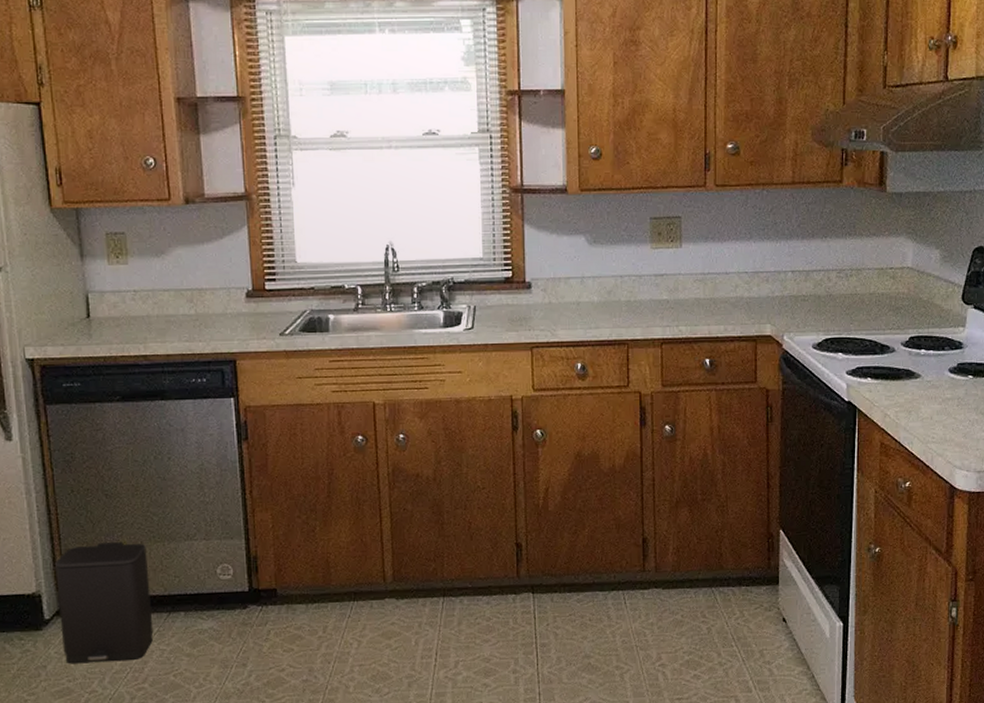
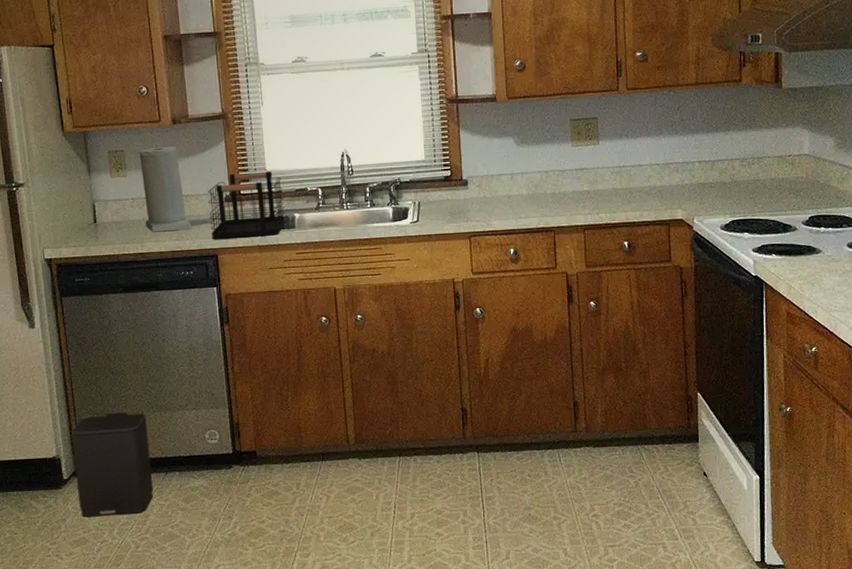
paper towel: none [143,229,233,331] -> present [139,146,214,232]
dish rack: none [225,264,317,343] -> present [207,171,285,240]

